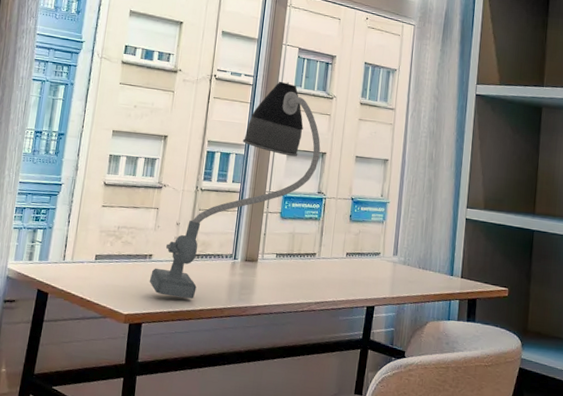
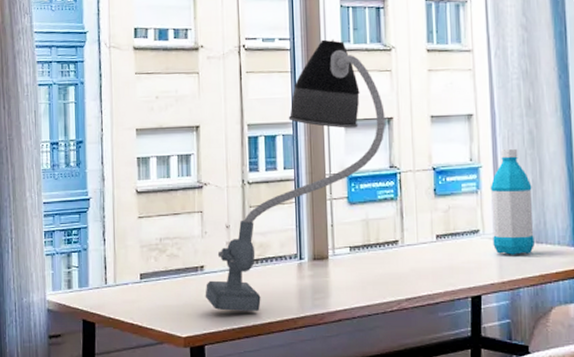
water bottle: none [389,191,425,278] -> present [490,149,535,255]

